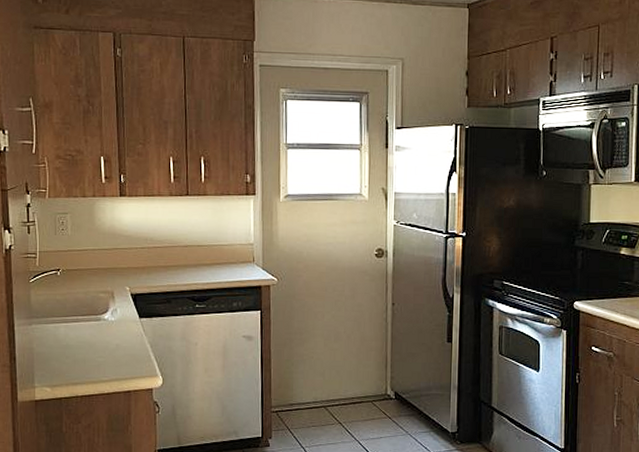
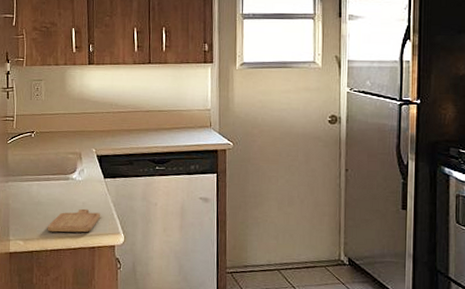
chopping board: none [77,351,137,377] -> present [47,208,101,233]

